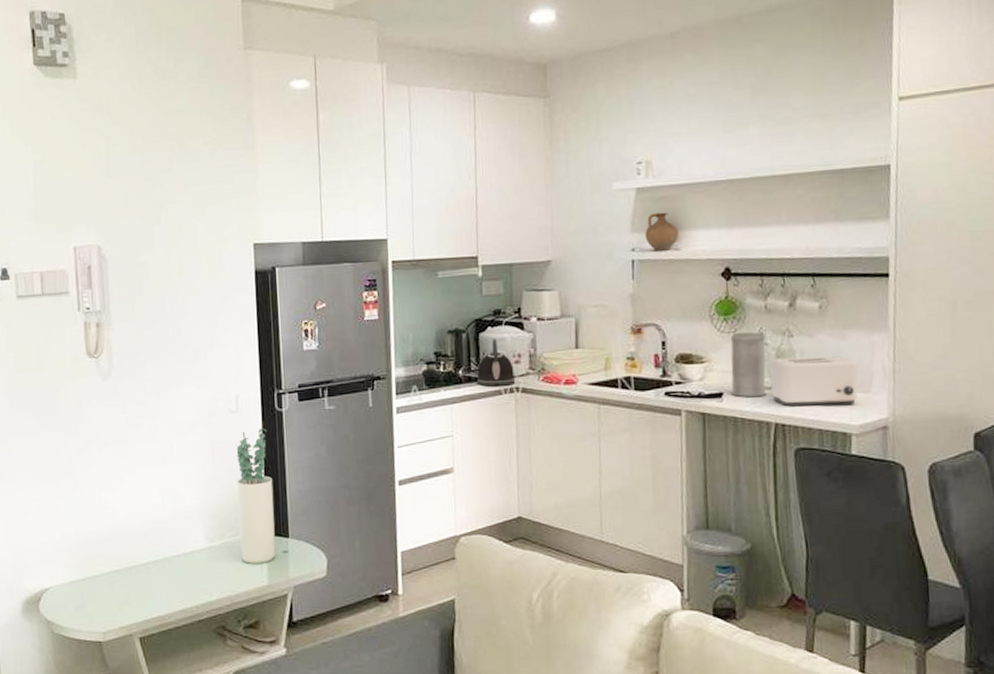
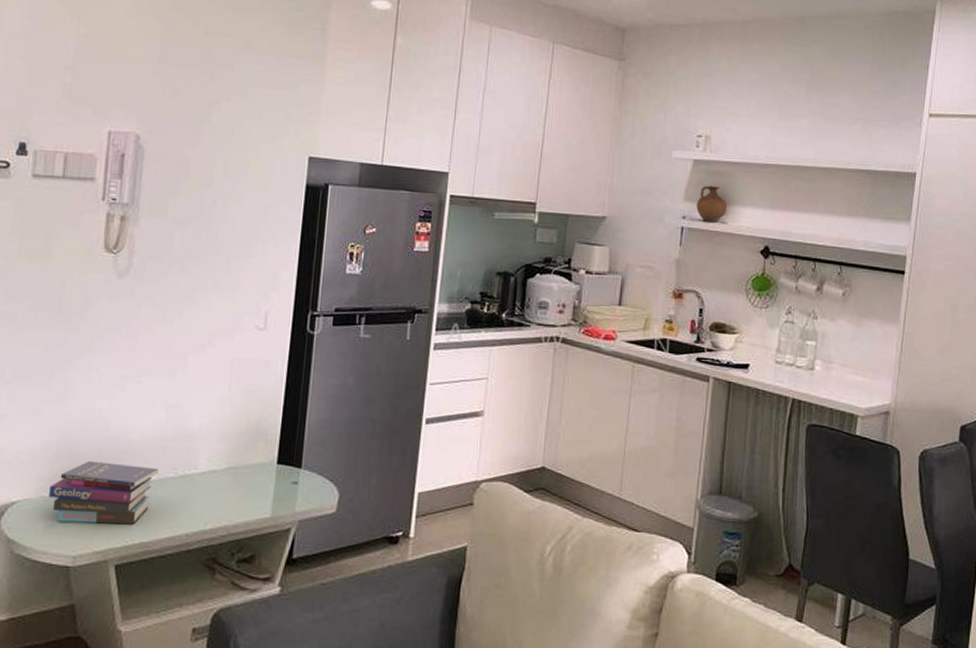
books: none [74,546,164,603] -> present [49,460,160,525]
vase: present [236,421,276,564] -> none [245,342,295,493]
kettle: present [477,339,516,387] -> none [519,286,557,334]
canister: present [730,331,766,398] -> none [756,308,793,372]
toaster: present [770,356,858,407] -> none [793,337,869,389]

